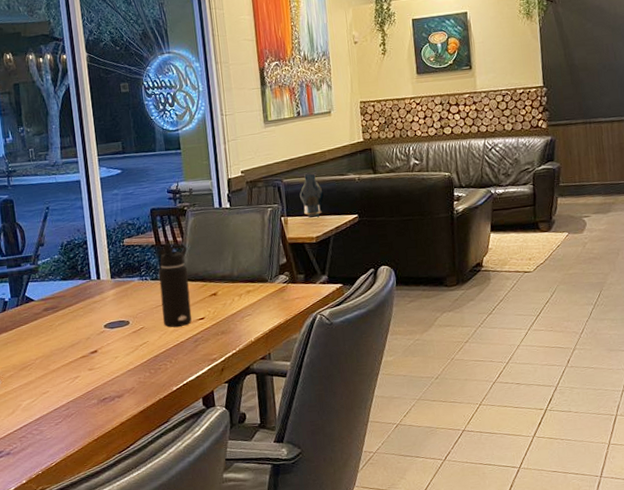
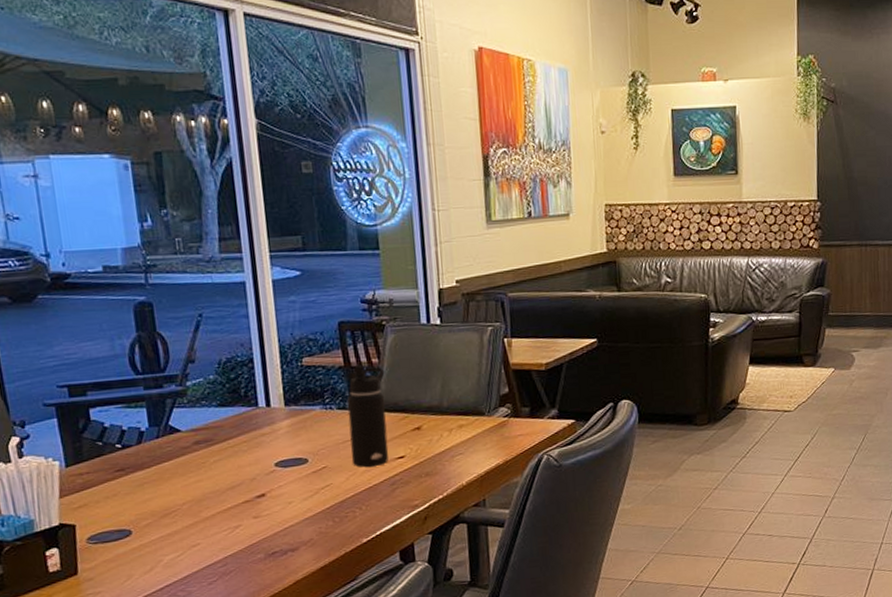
vase: present [299,173,324,218] -> none [527,287,557,341]

